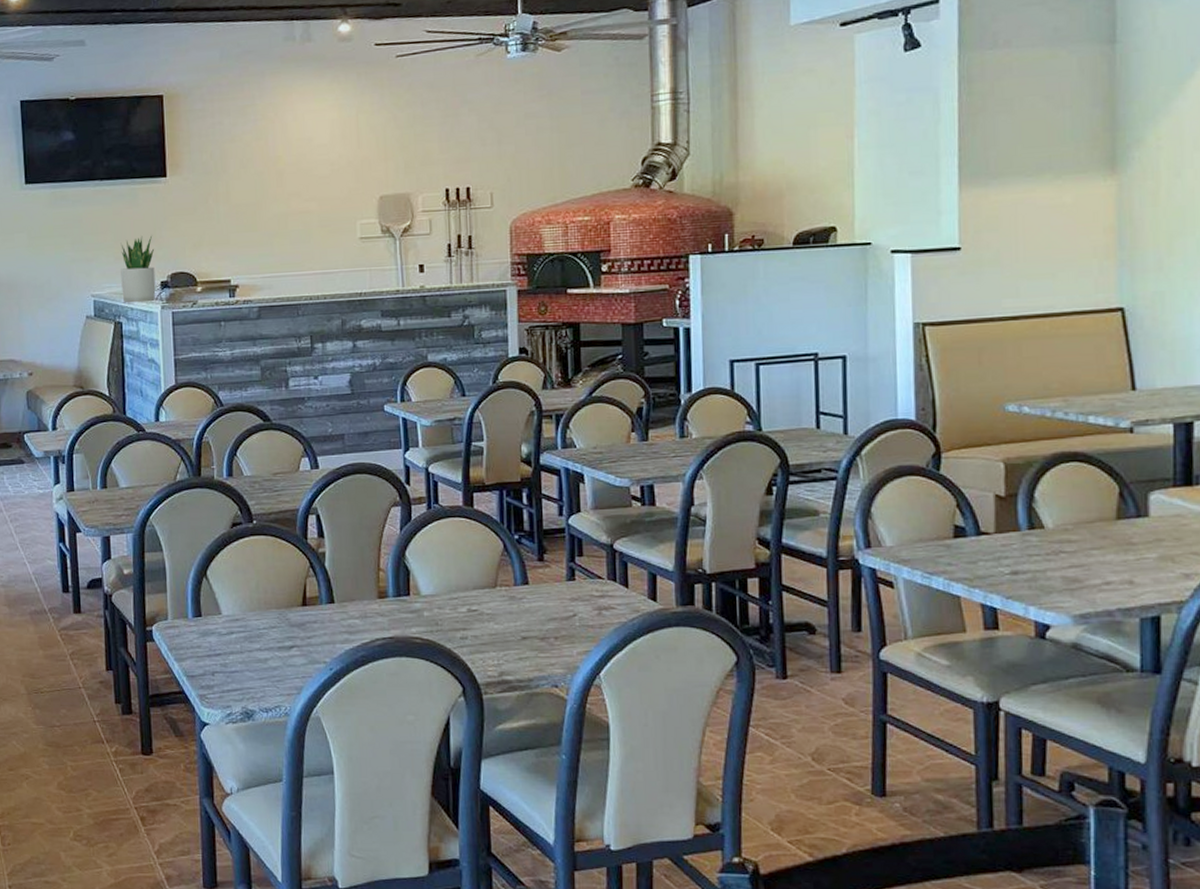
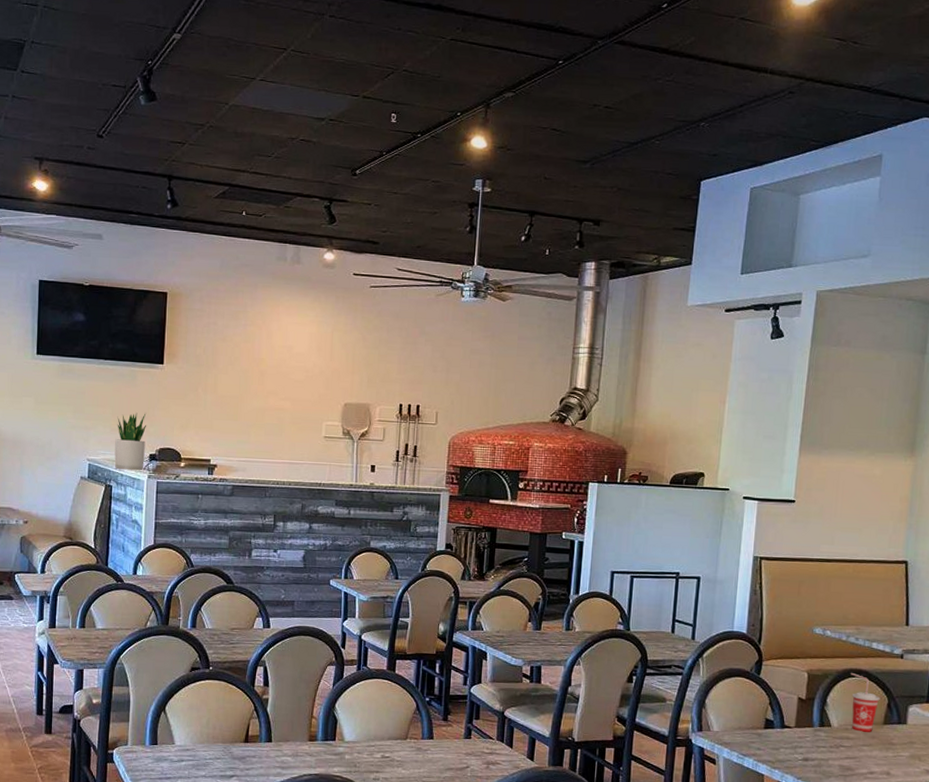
beverage cup: none [1063,457,1108,532] -> present [851,673,880,732]

